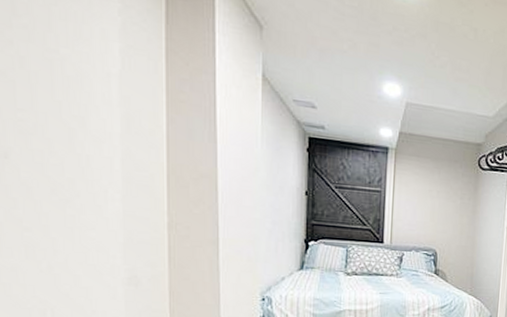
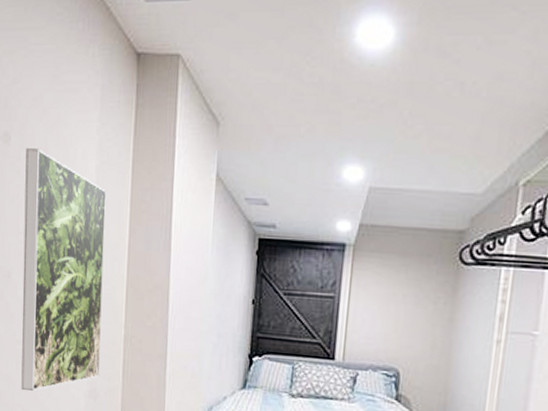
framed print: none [20,16,141,282] -> present [21,148,107,392]

